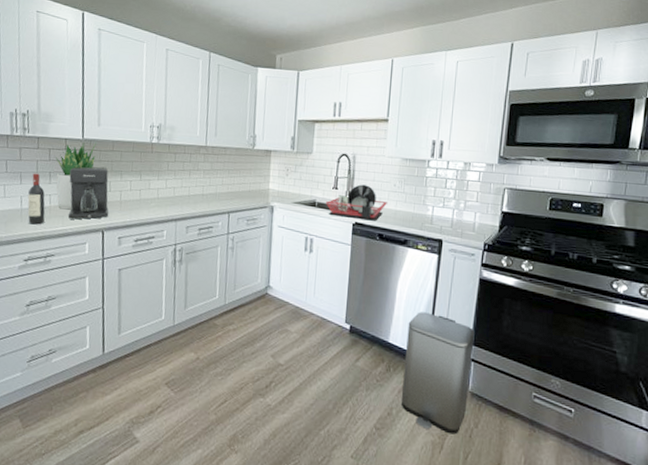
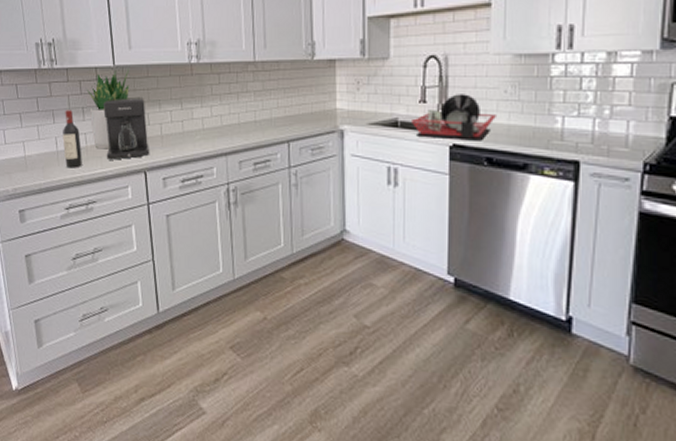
pedal bin: present [401,312,475,435] -> none [530,259,635,422]

